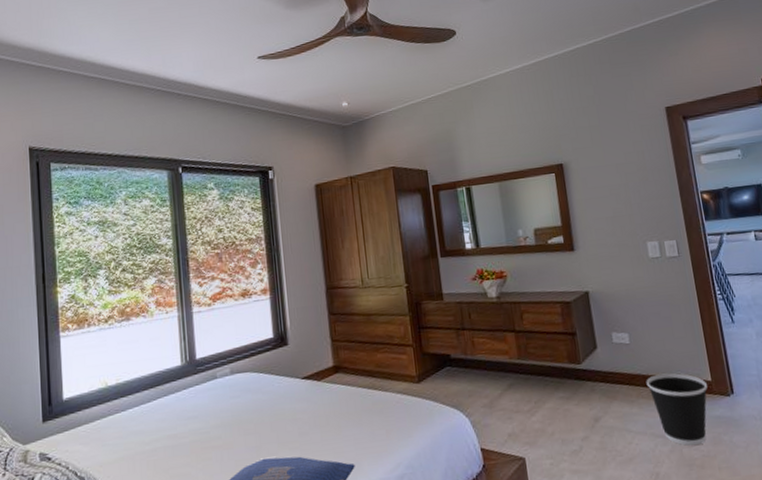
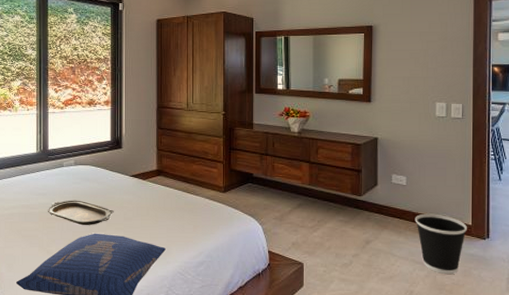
serving tray: none [201,418,285,451] -> present [48,200,114,225]

